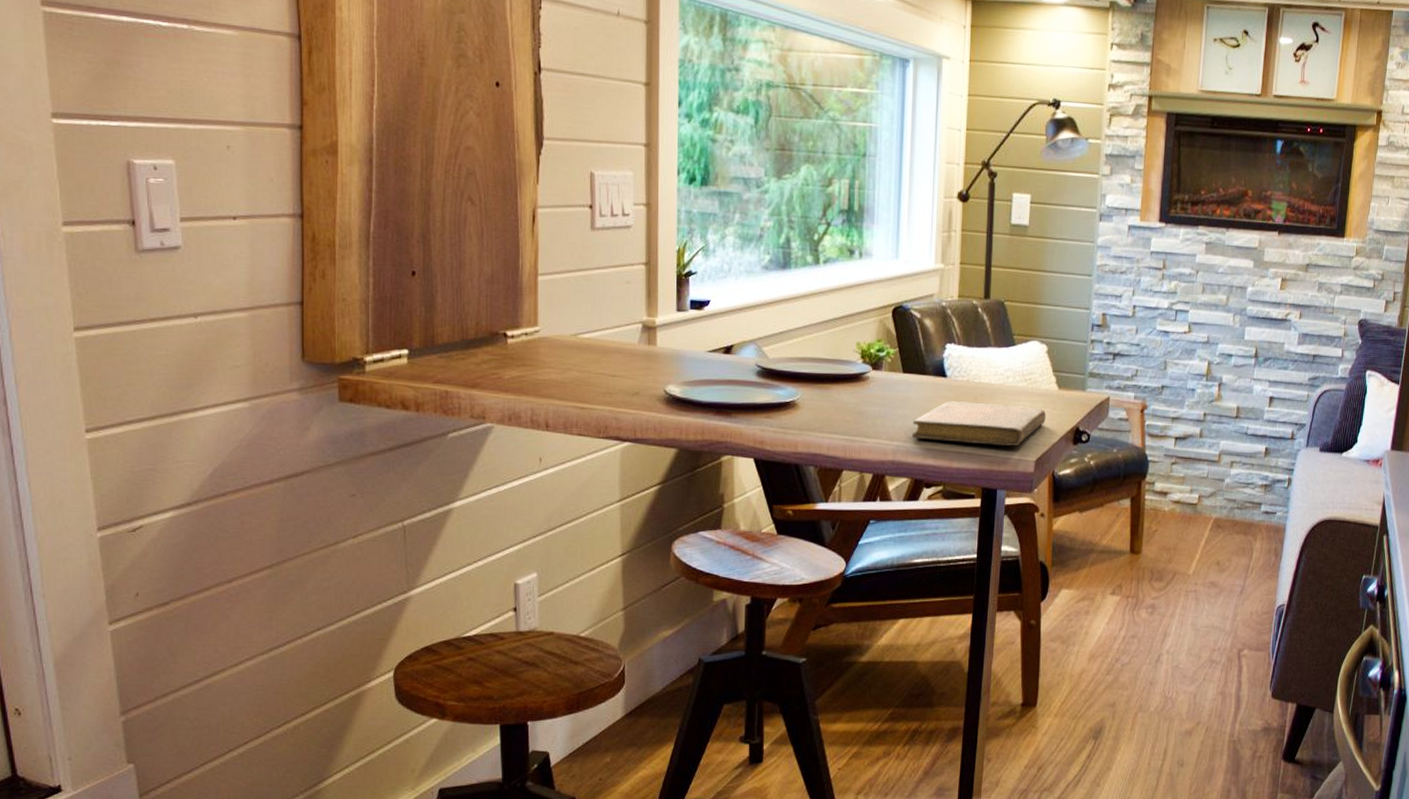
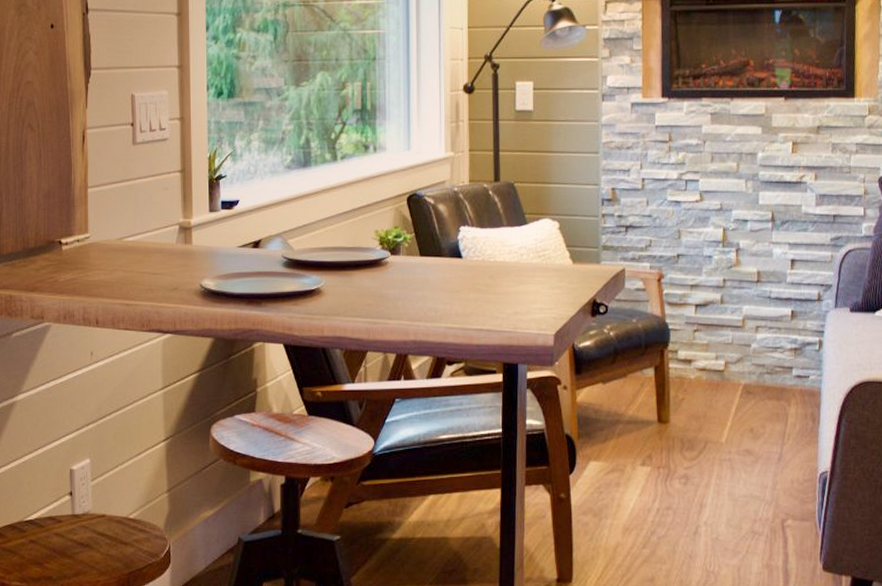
notebook: present [911,401,1047,446] -> none [431,280,563,321]

